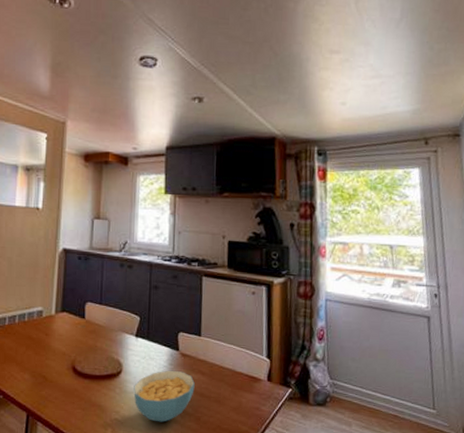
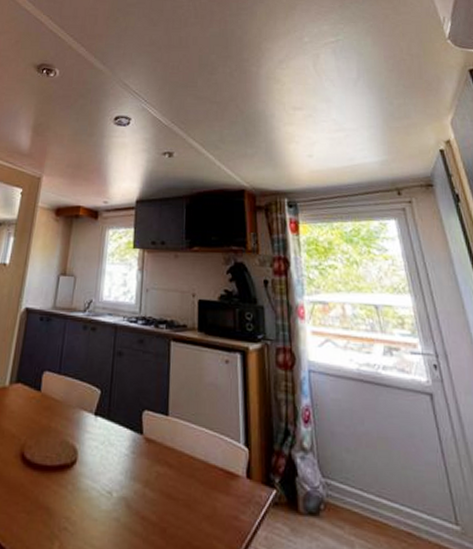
cereal bowl: present [134,370,195,422] -> none [88,460,161,535]

